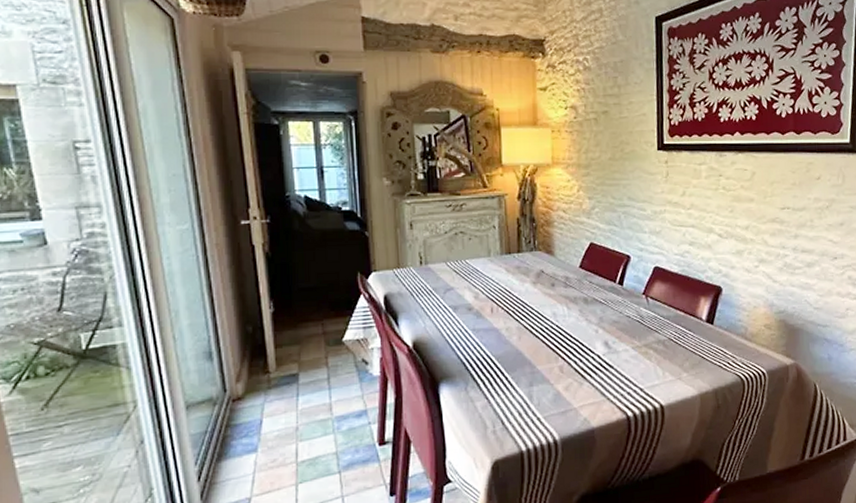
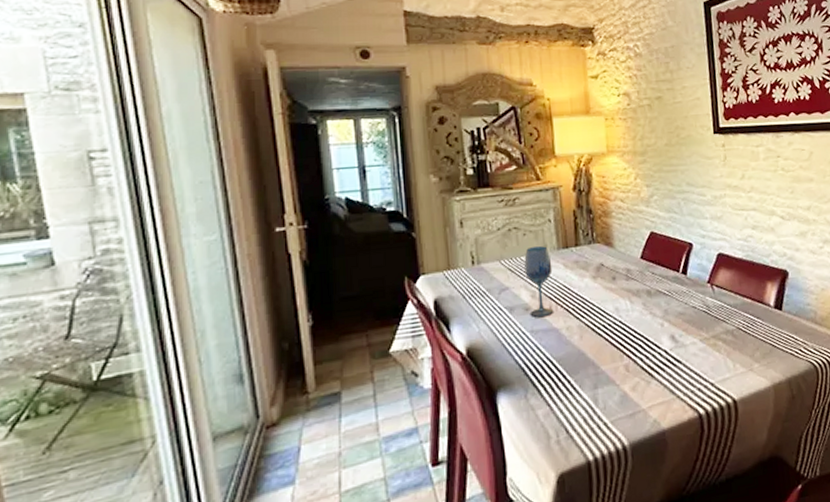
wineglass: none [469,251,495,318] -> present [524,246,553,318]

